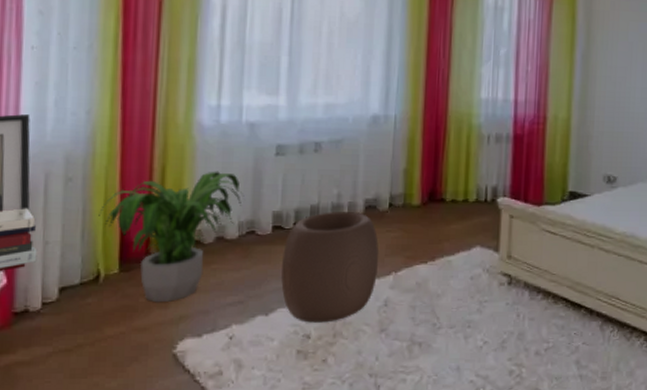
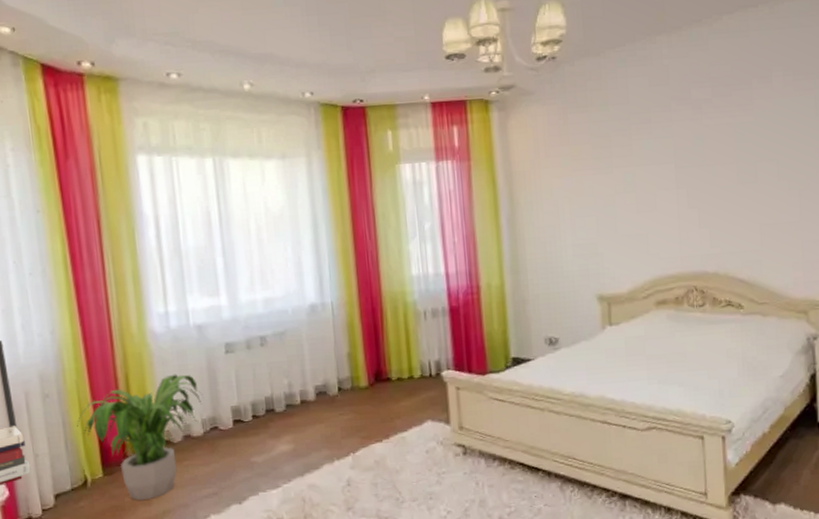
pouf: present [281,211,379,323] -> none [246,399,337,507]

